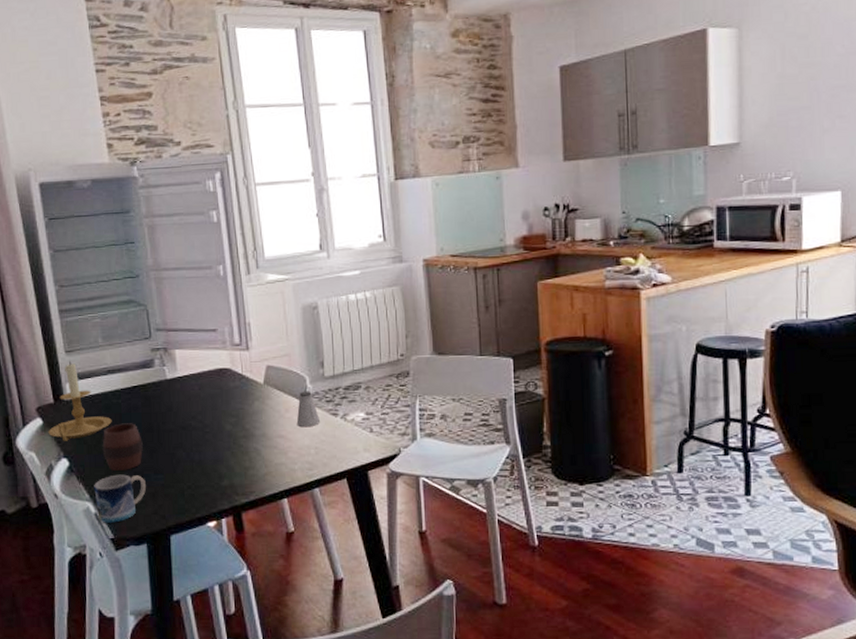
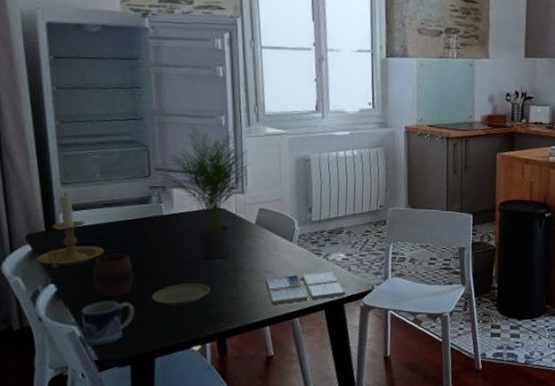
potted plant: none [154,271,253,426] -> present [154,122,251,260]
plate: none [162,452,221,478] -> present [152,283,210,306]
drink coaster: none [279,433,369,474] -> present [265,271,346,304]
saltshaker: present [296,391,321,426] -> none [283,232,305,263]

